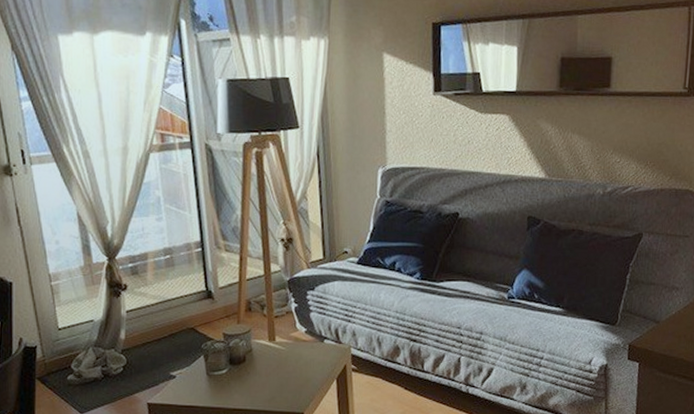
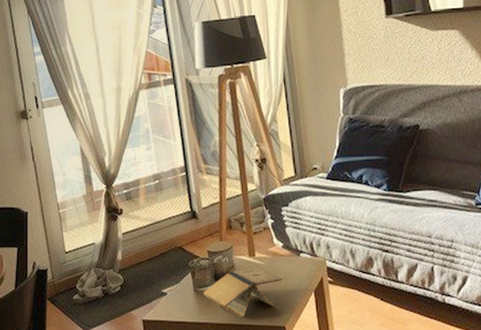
book: none [216,353,304,404] -> present [203,268,283,319]

